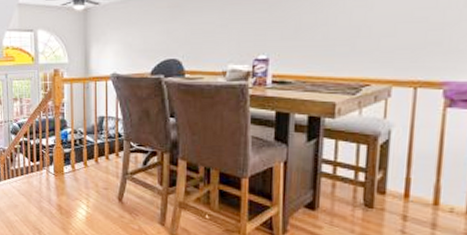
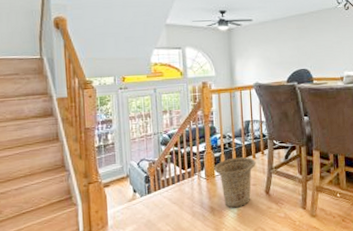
basket: none [63,156,109,211] -> present [214,156,256,208]

